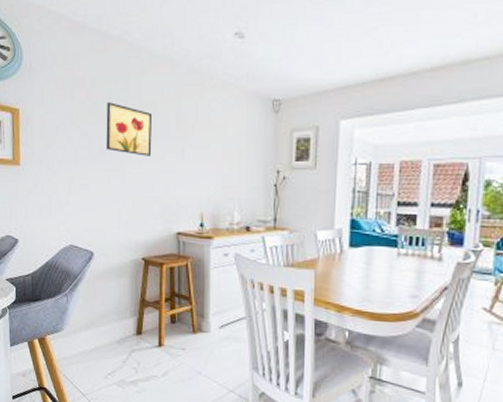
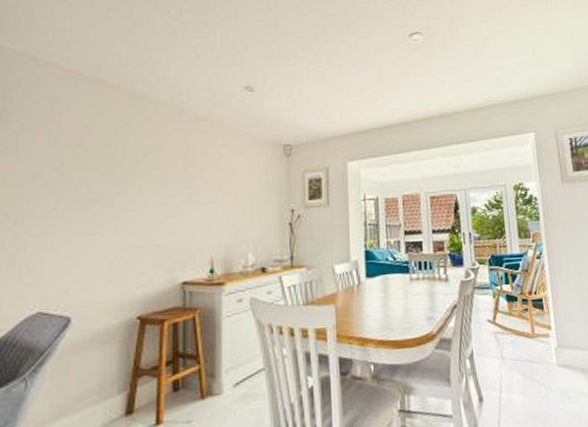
wall art: present [106,102,153,156] -> none [97,148,156,203]

